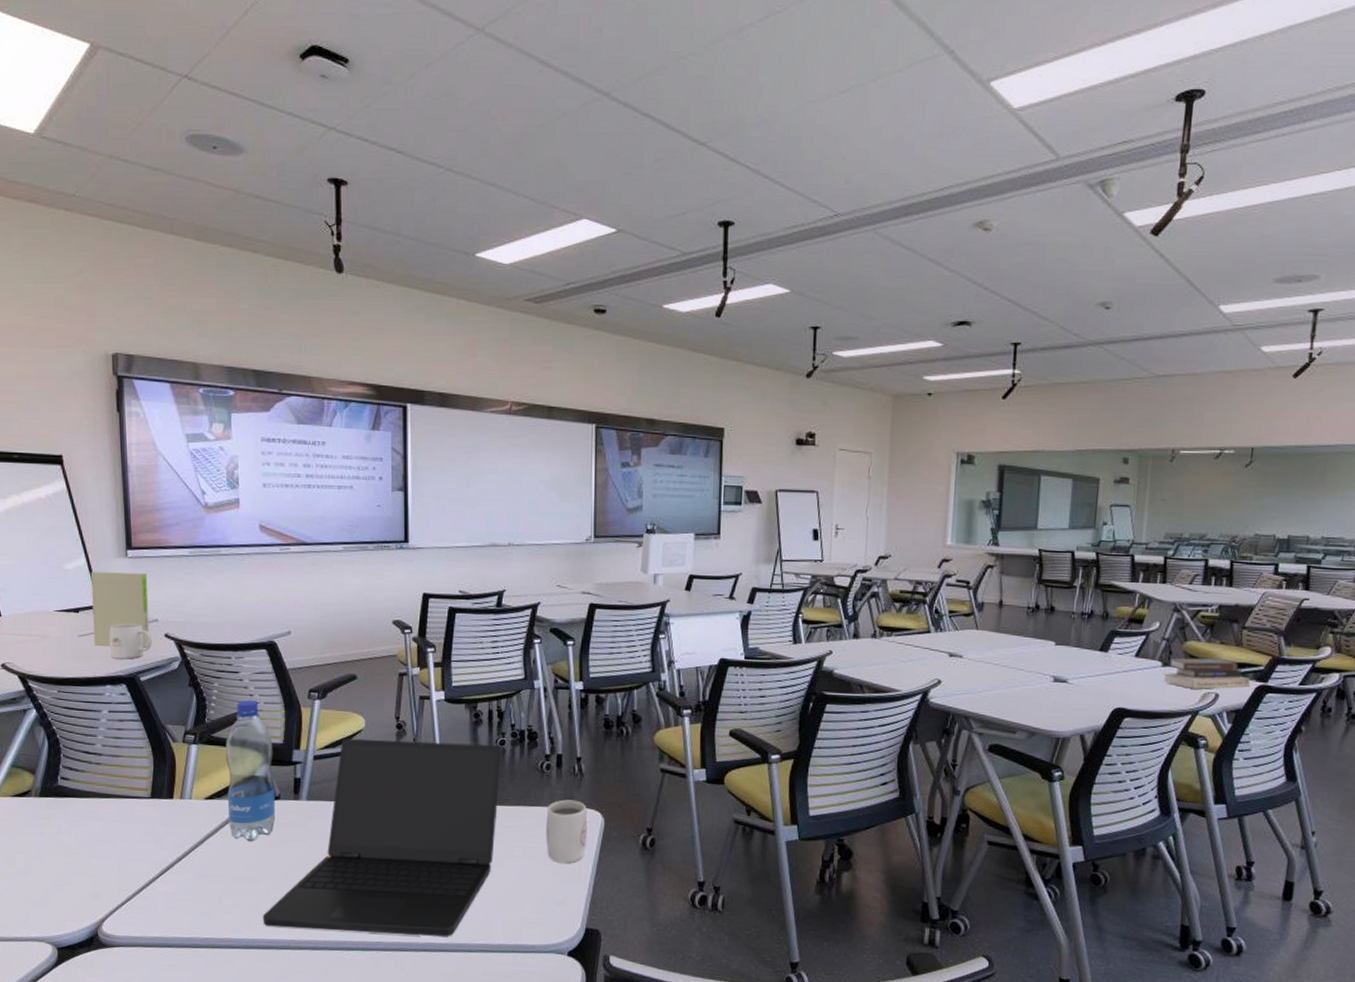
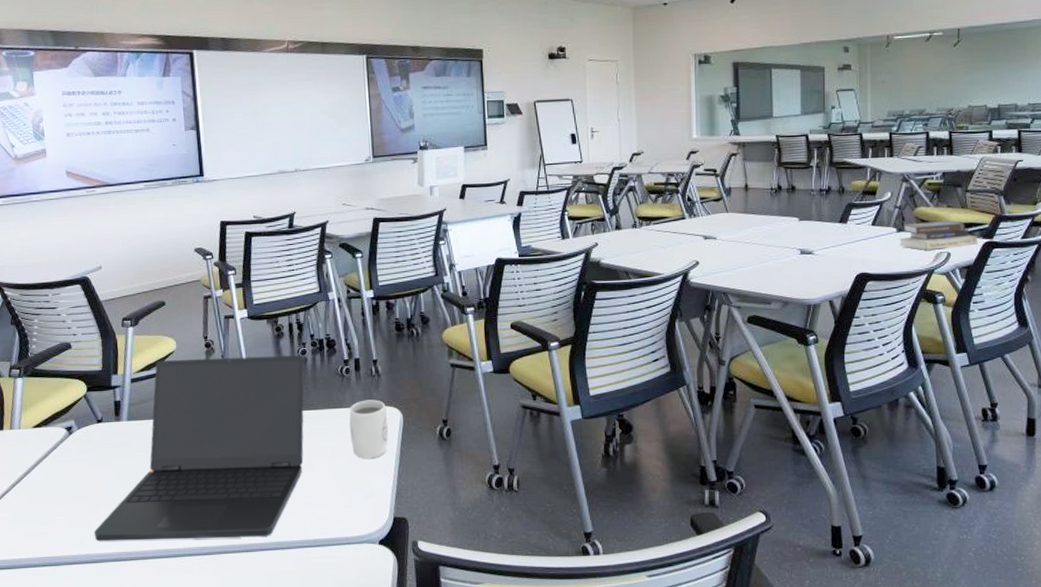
bottle: present [226,700,276,842] -> none [48,332,100,464]

